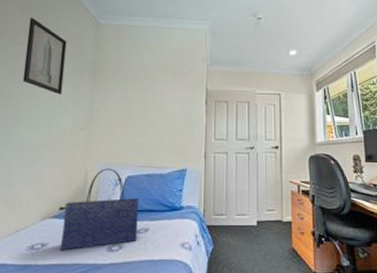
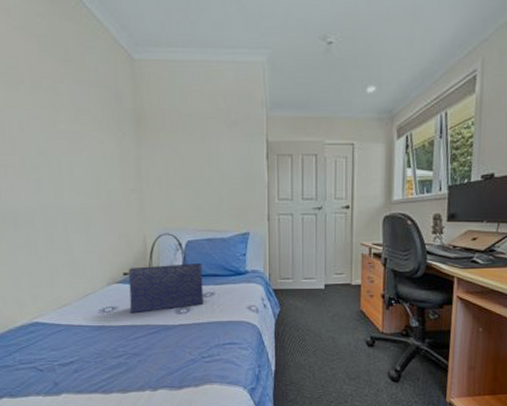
wall art: present [22,17,67,95] -> none [50,53,105,152]

